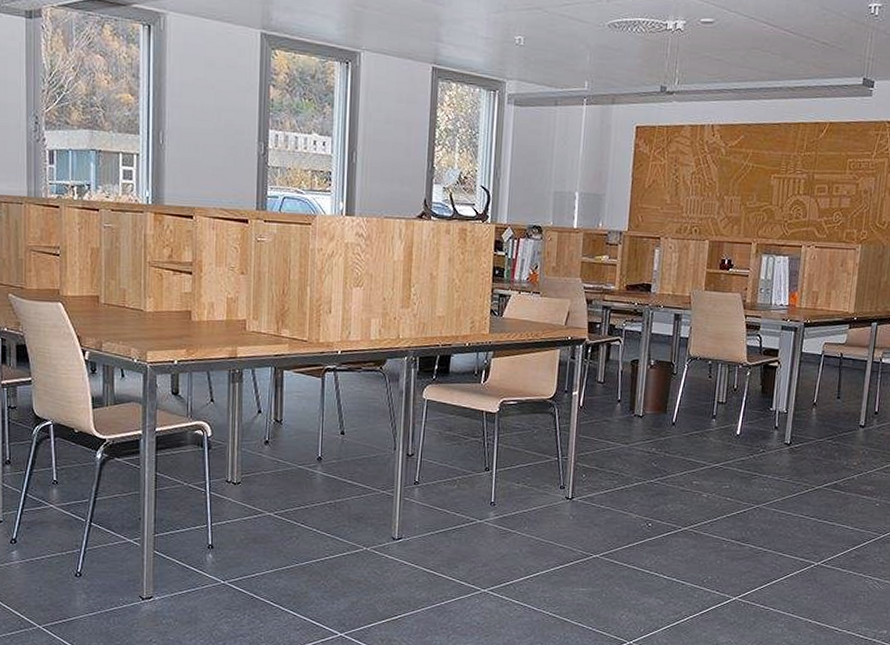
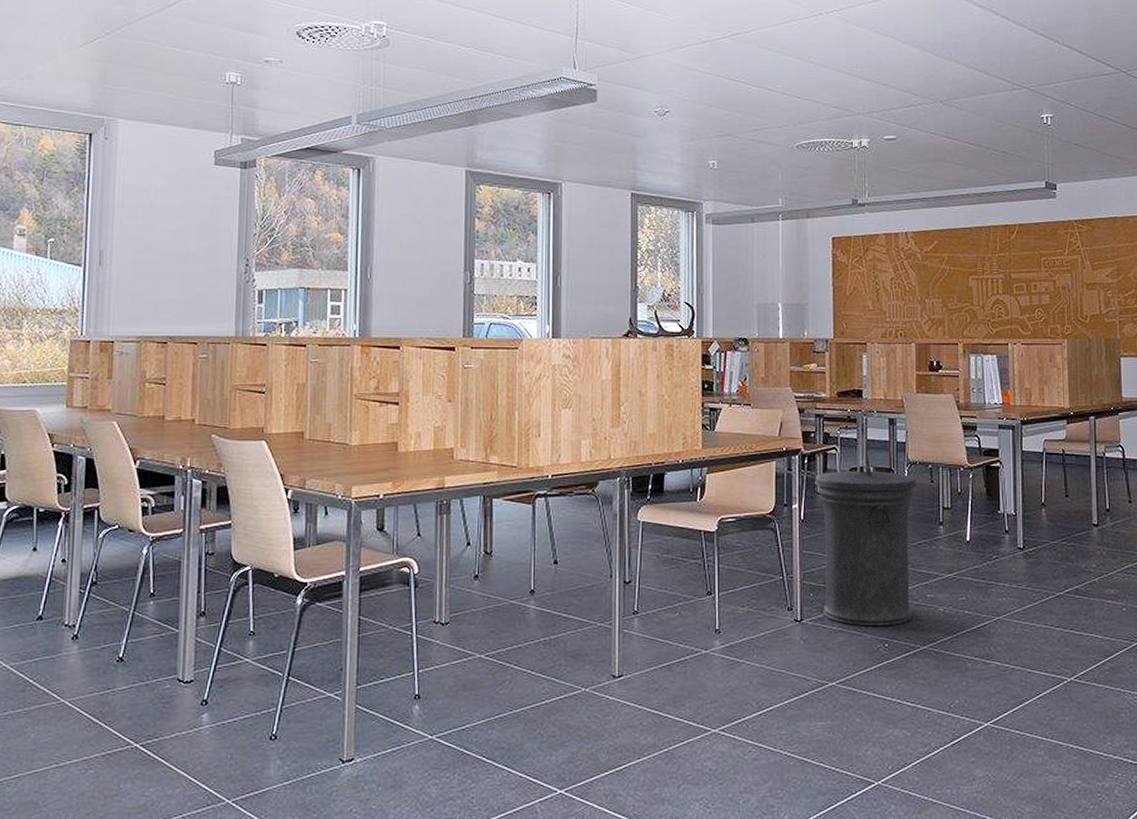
trash can: none [593,358,696,508] -> present [814,465,917,627]

